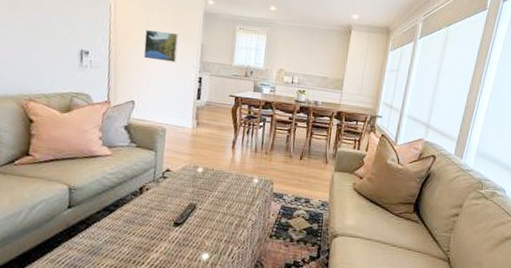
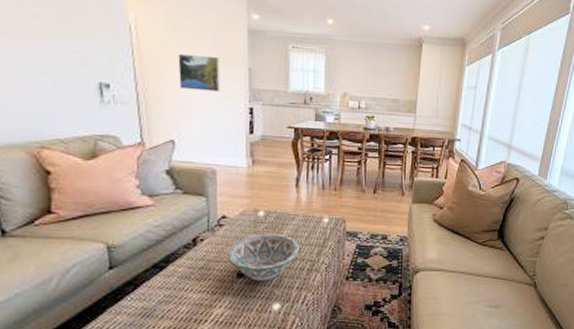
decorative bowl: none [166,188,230,232] -> present [226,233,299,281]

